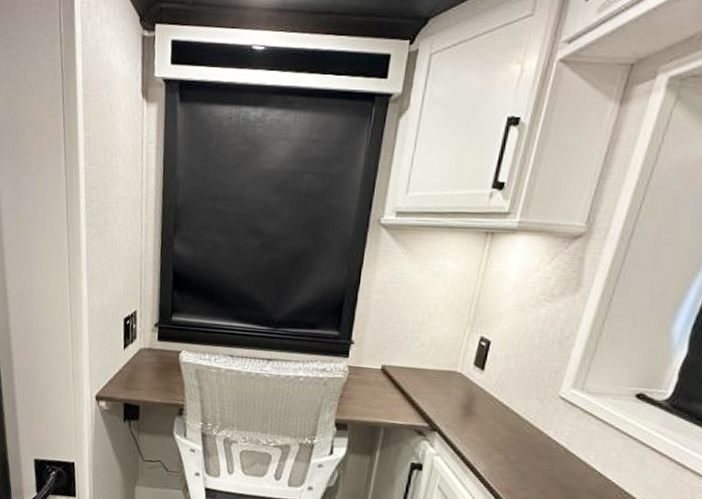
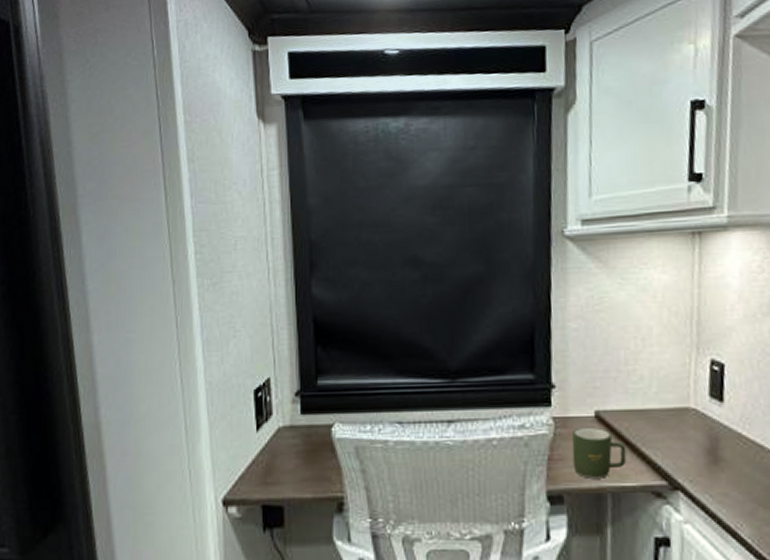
mug: none [358,376,401,416] -> present [571,427,627,479]

